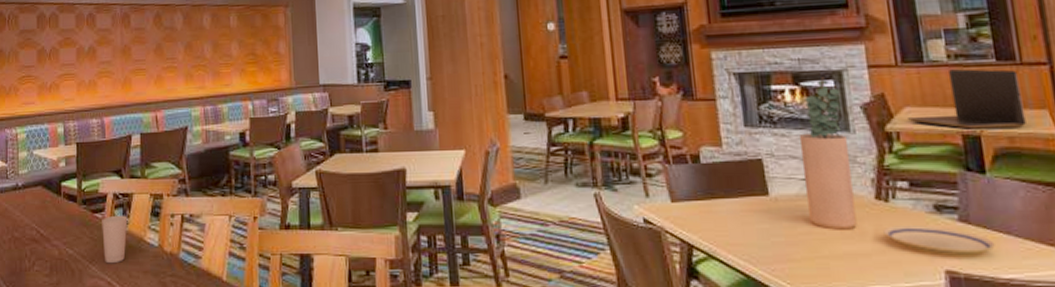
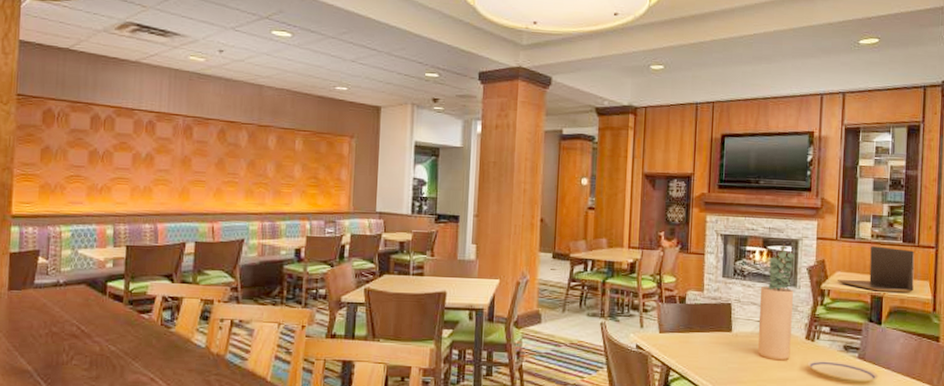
cup: present [102,215,128,264] -> none [148,316,176,362]

